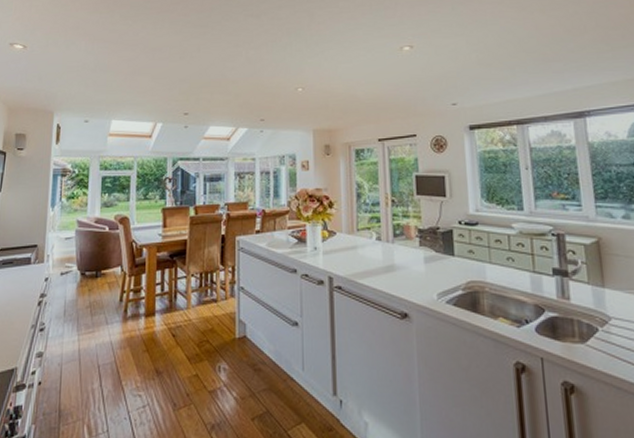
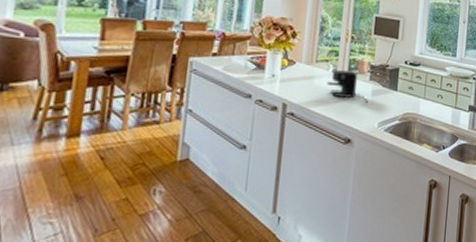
coffee maker: none [372,238,423,273] -> present [326,70,369,104]

